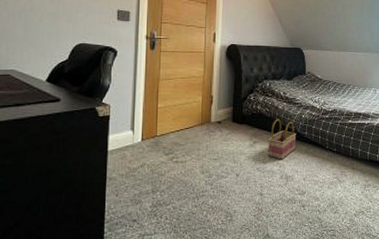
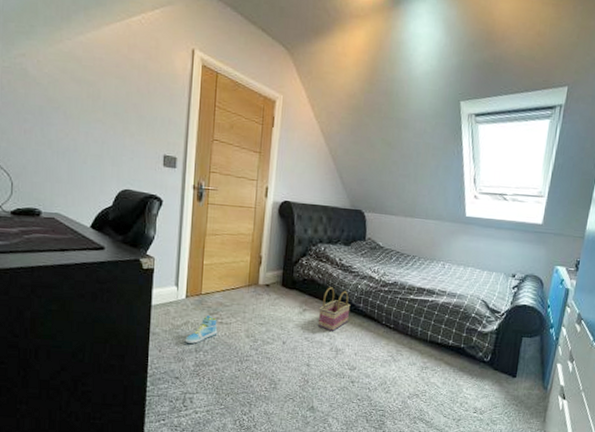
sneaker: none [141,156,174,185] -> present [185,315,218,344]

